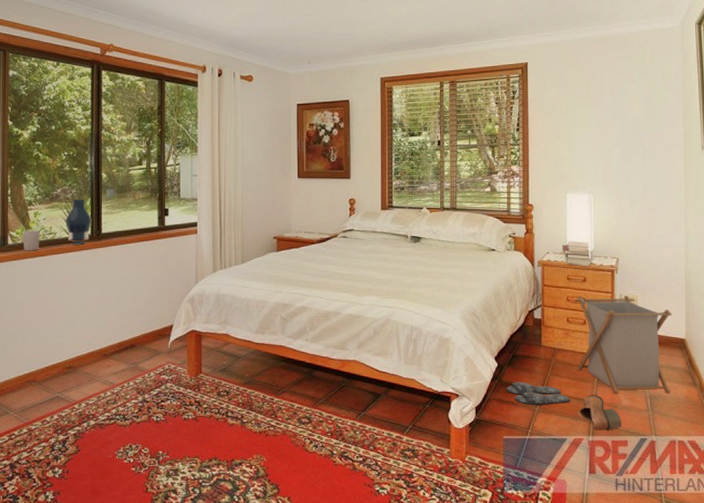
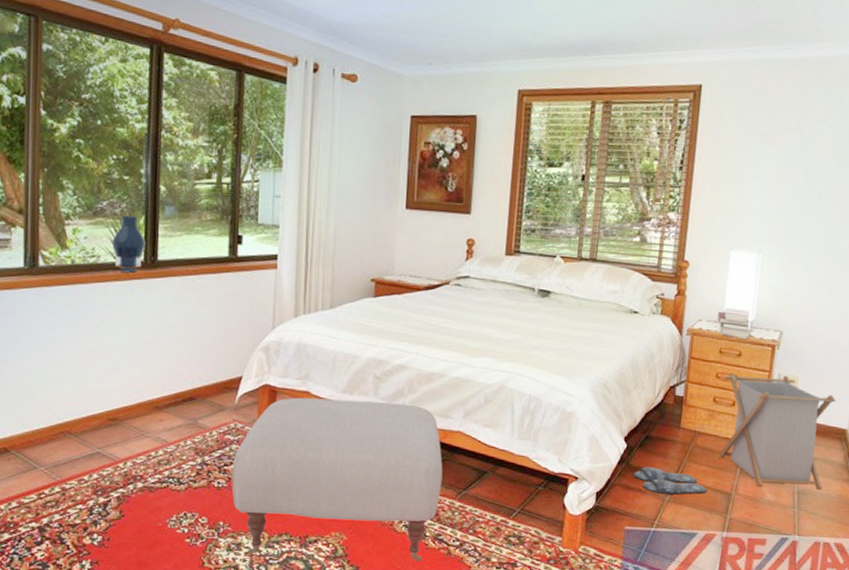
candle holder: present [23,230,40,251] -> none [57,250,80,277]
ottoman: none [168,339,344,479] -> present [232,397,443,563]
shoe: present [577,394,622,431] -> none [712,485,763,527]

